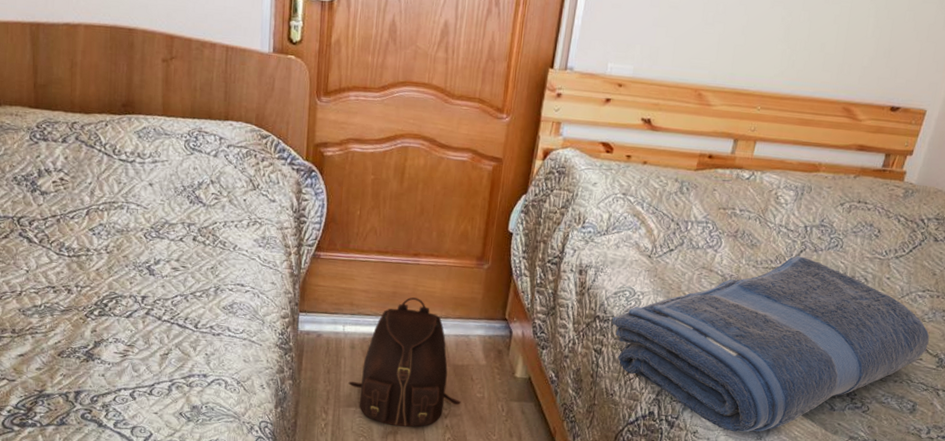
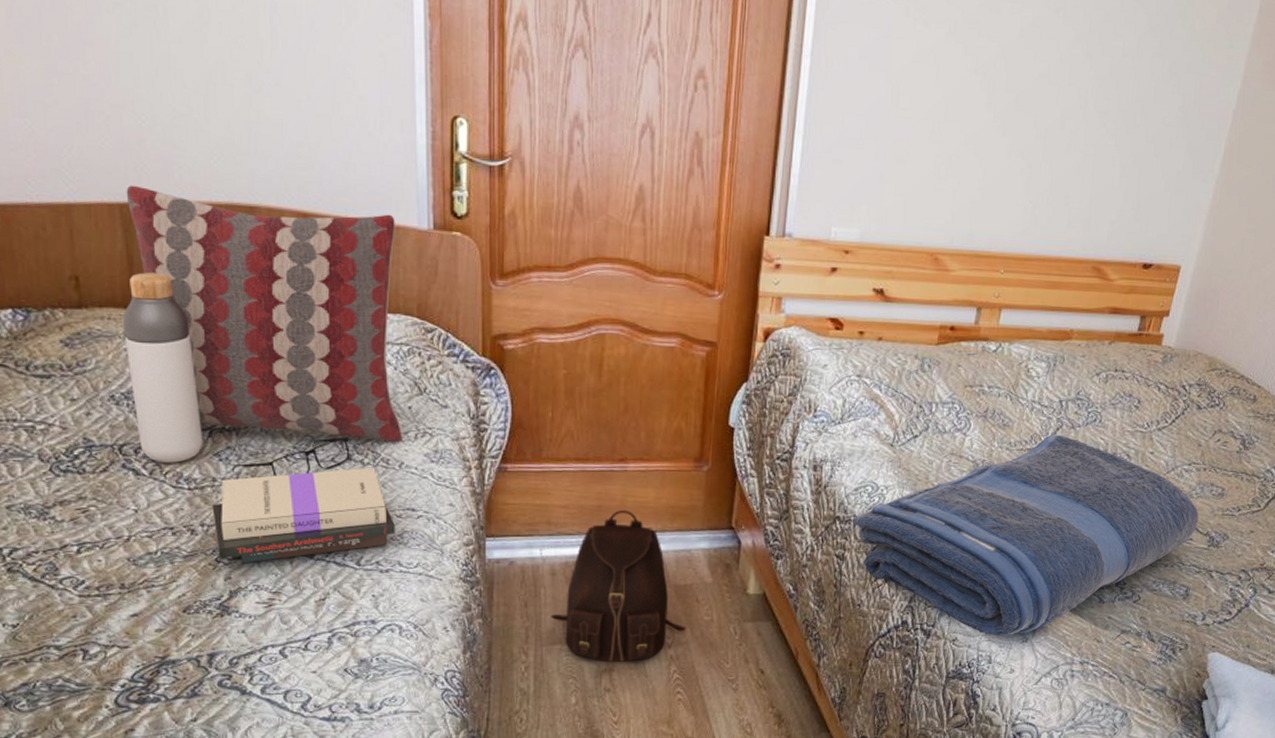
bottle: none [26,79,82,235] -> present [122,272,204,463]
pillow: none [35,8,243,229] -> present [126,185,403,443]
books: none [85,247,227,320] -> present [212,467,395,563]
eyeglasses: none [102,221,195,251] -> present [231,437,350,477]

